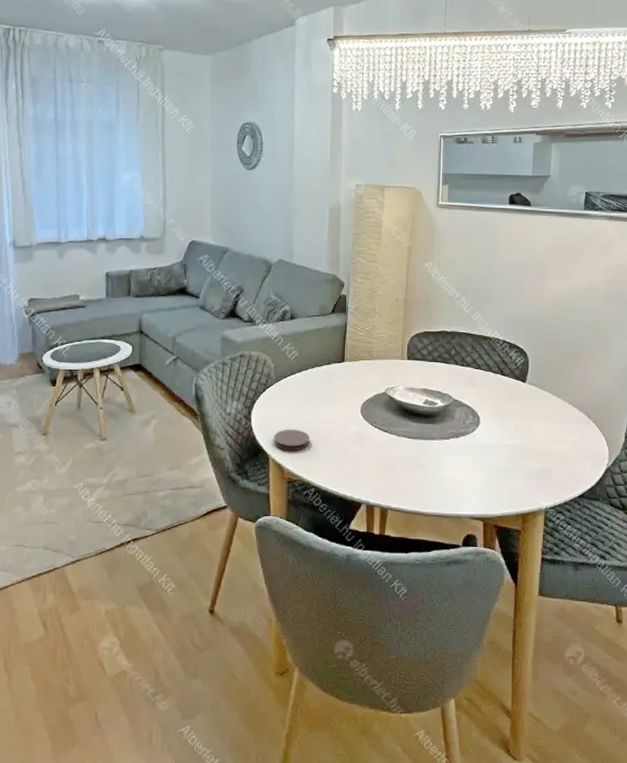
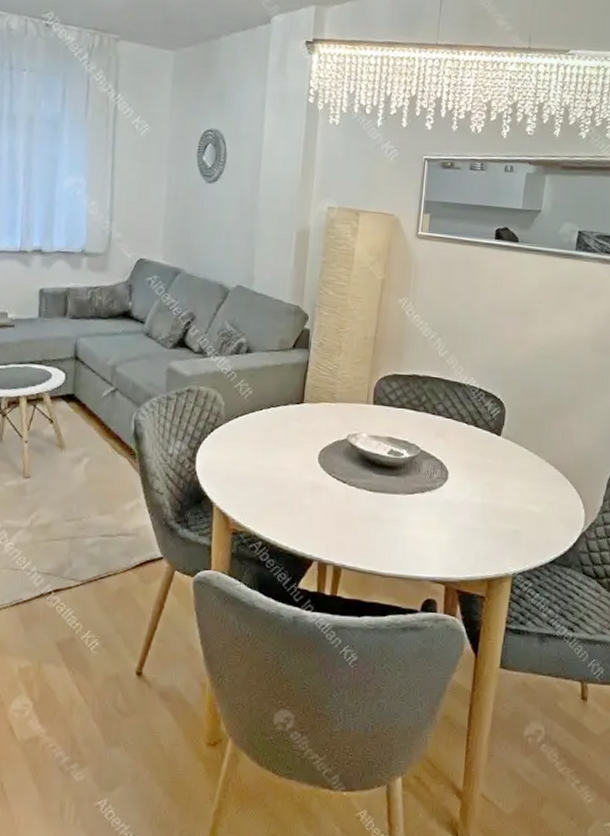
coaster: present [274,429,310,451] -> none [219,474,260,500]

